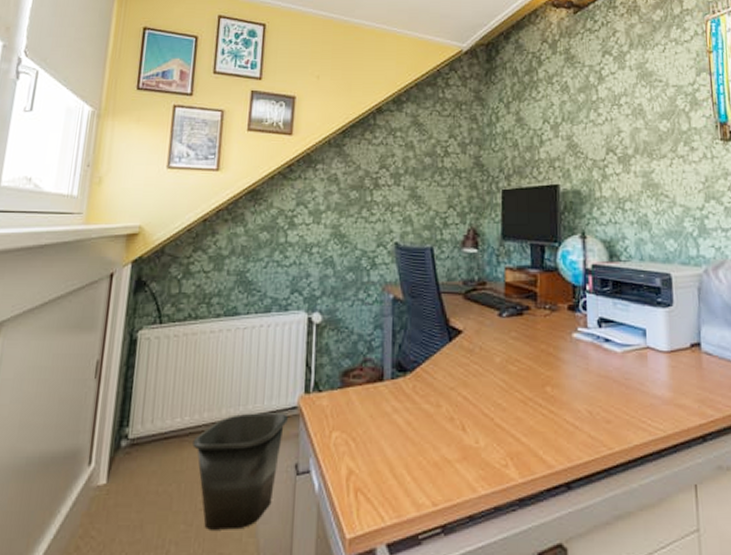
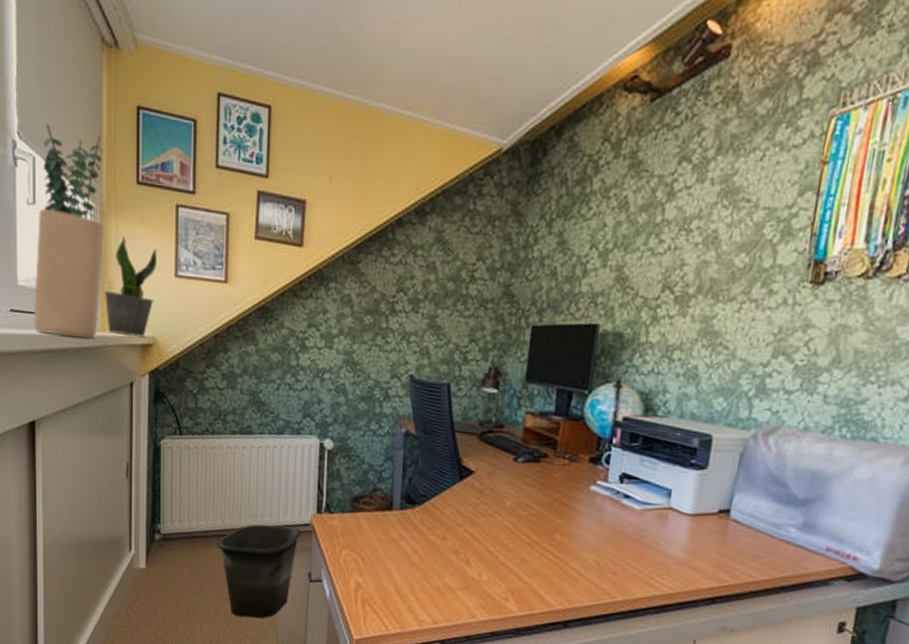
vase: none [11,44,108,233] -> present [33,124,105,339]
potted plant: none [92,135,151,227] -> present [104,236,157,337]

